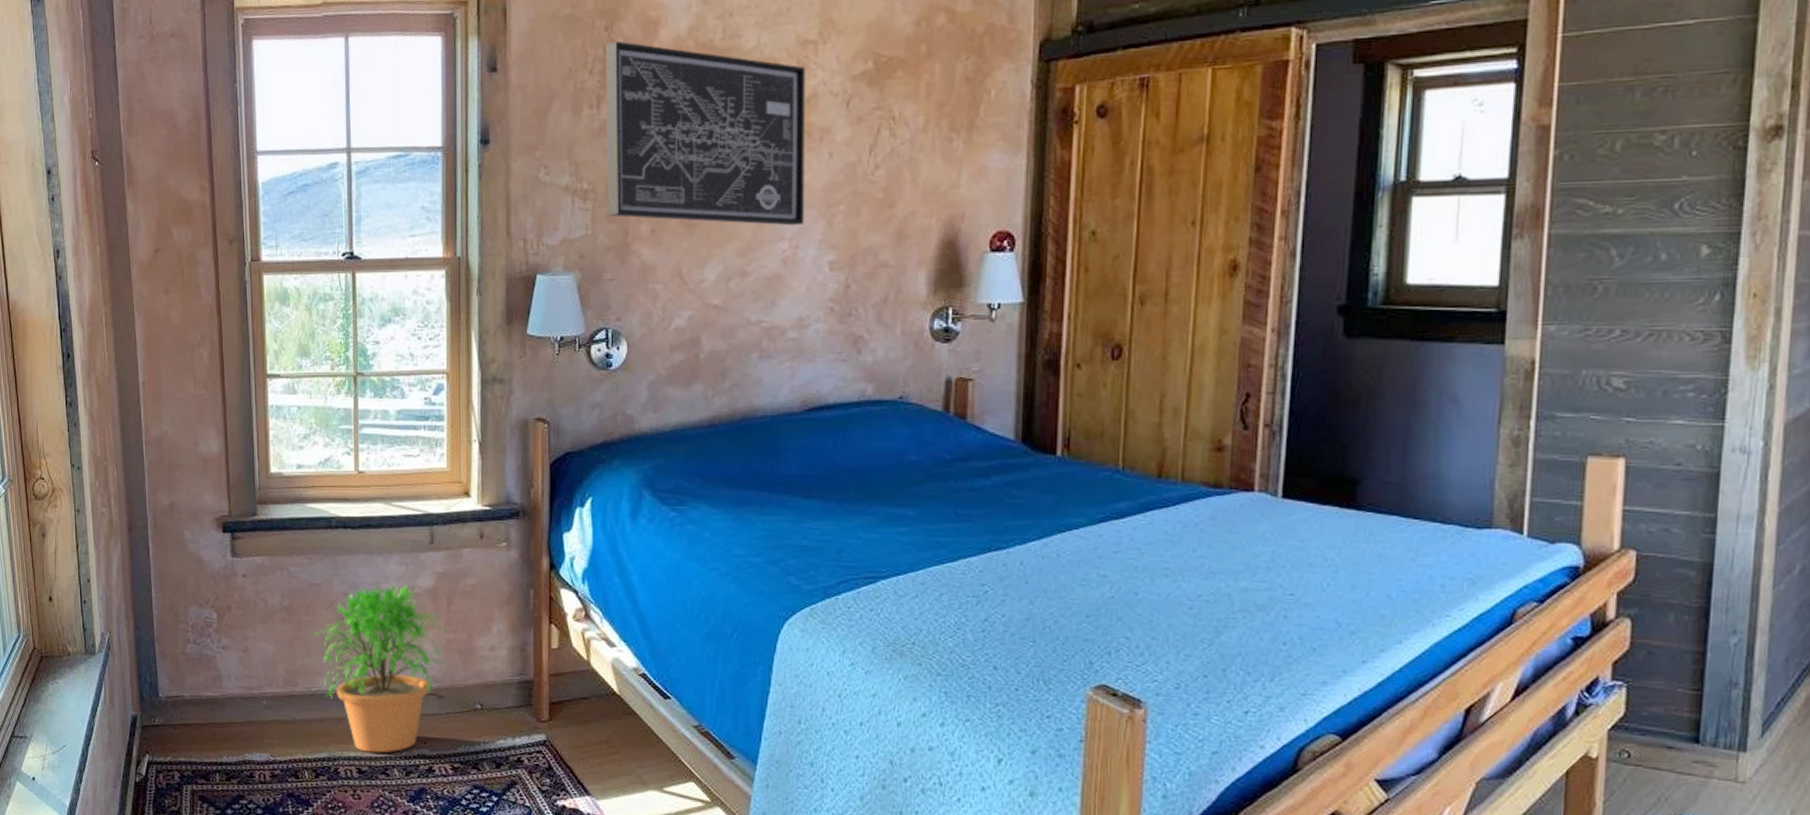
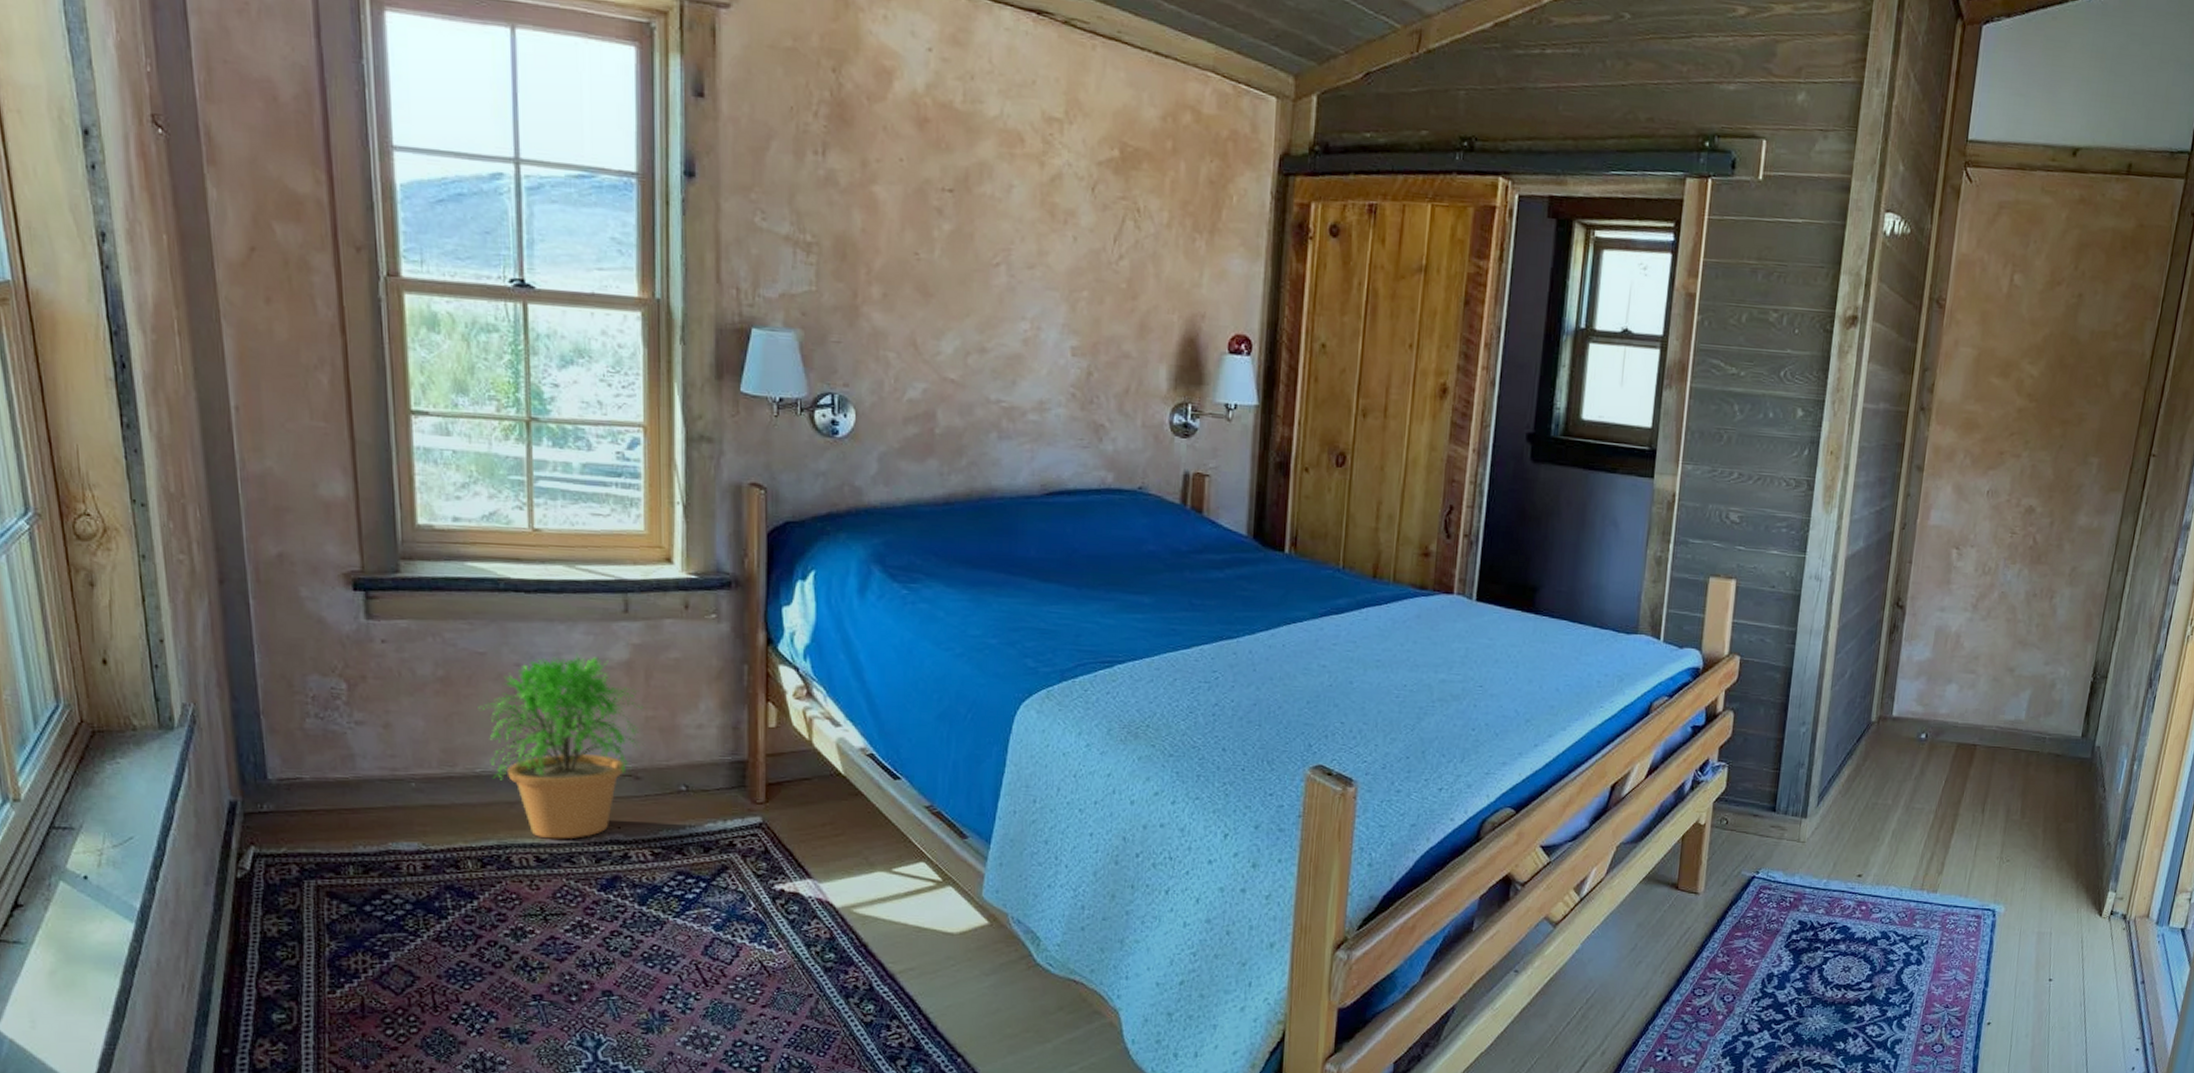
wall art: present [605,40,806,226] -> none [832,84,1050,307]

